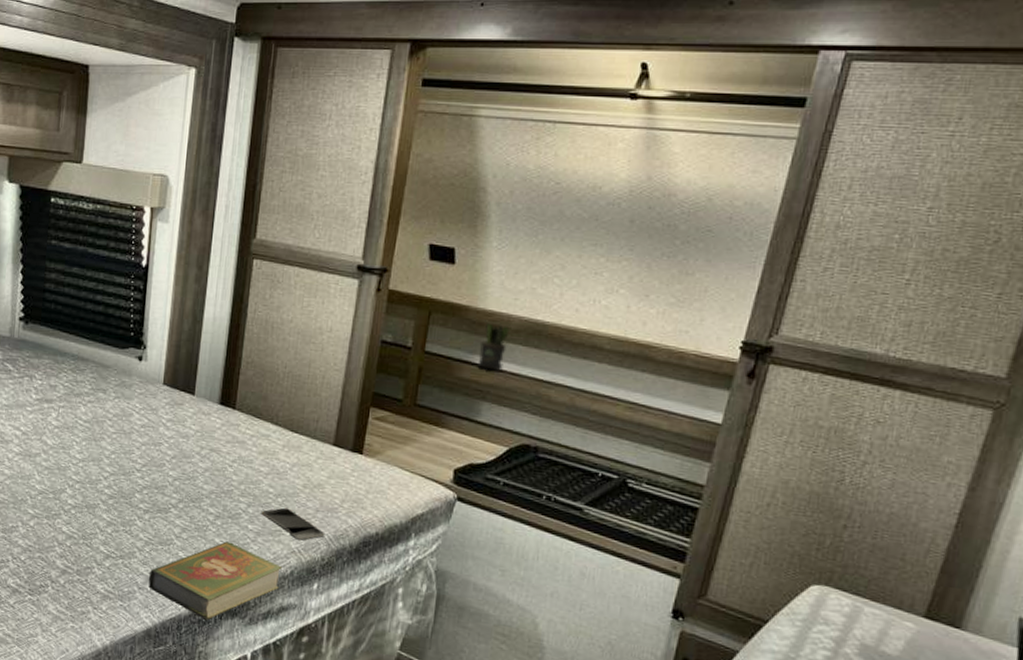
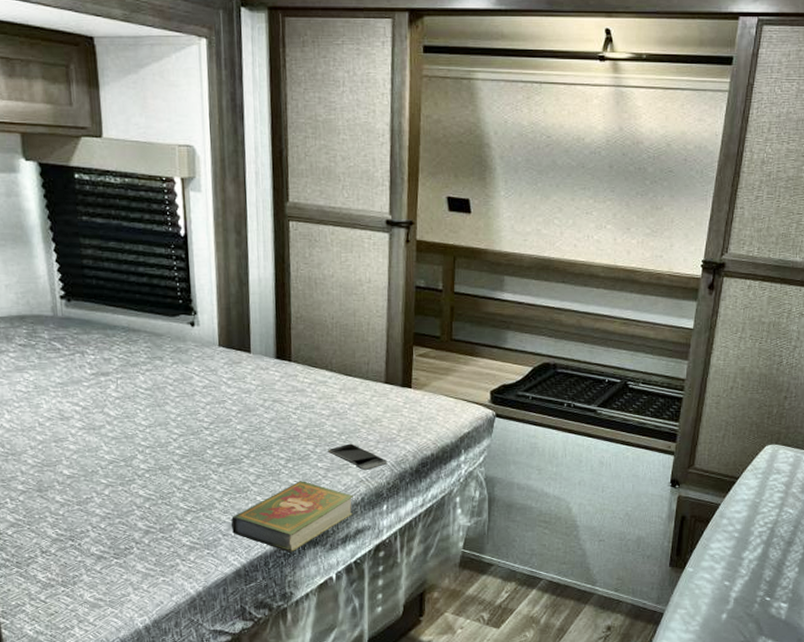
potted plant: present [477,320,511,371] -> none [500,260,524,303]

